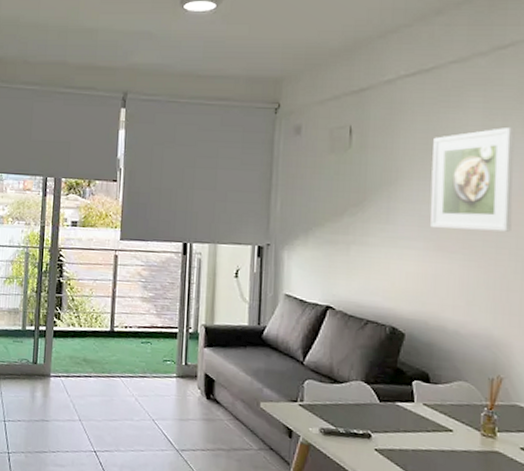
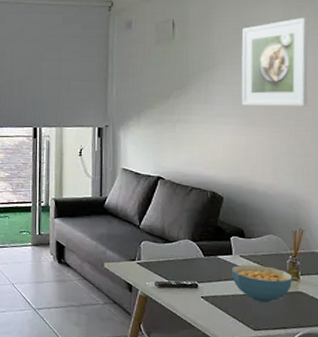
cereal bowl: none [412,414,487,462] -> present [231,264,292,302]

